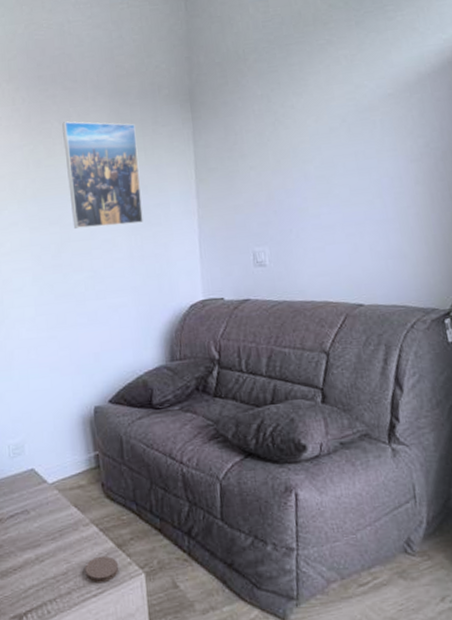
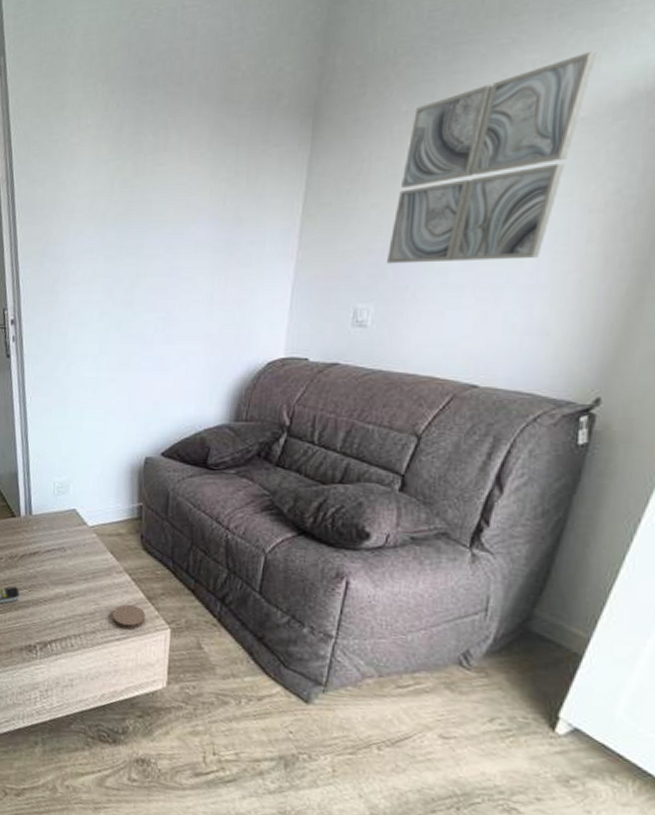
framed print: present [62,121,143,229] -> none [152,134,241,263]
wall art: none [267,47,388,213] -> present [387,50,596,264]

